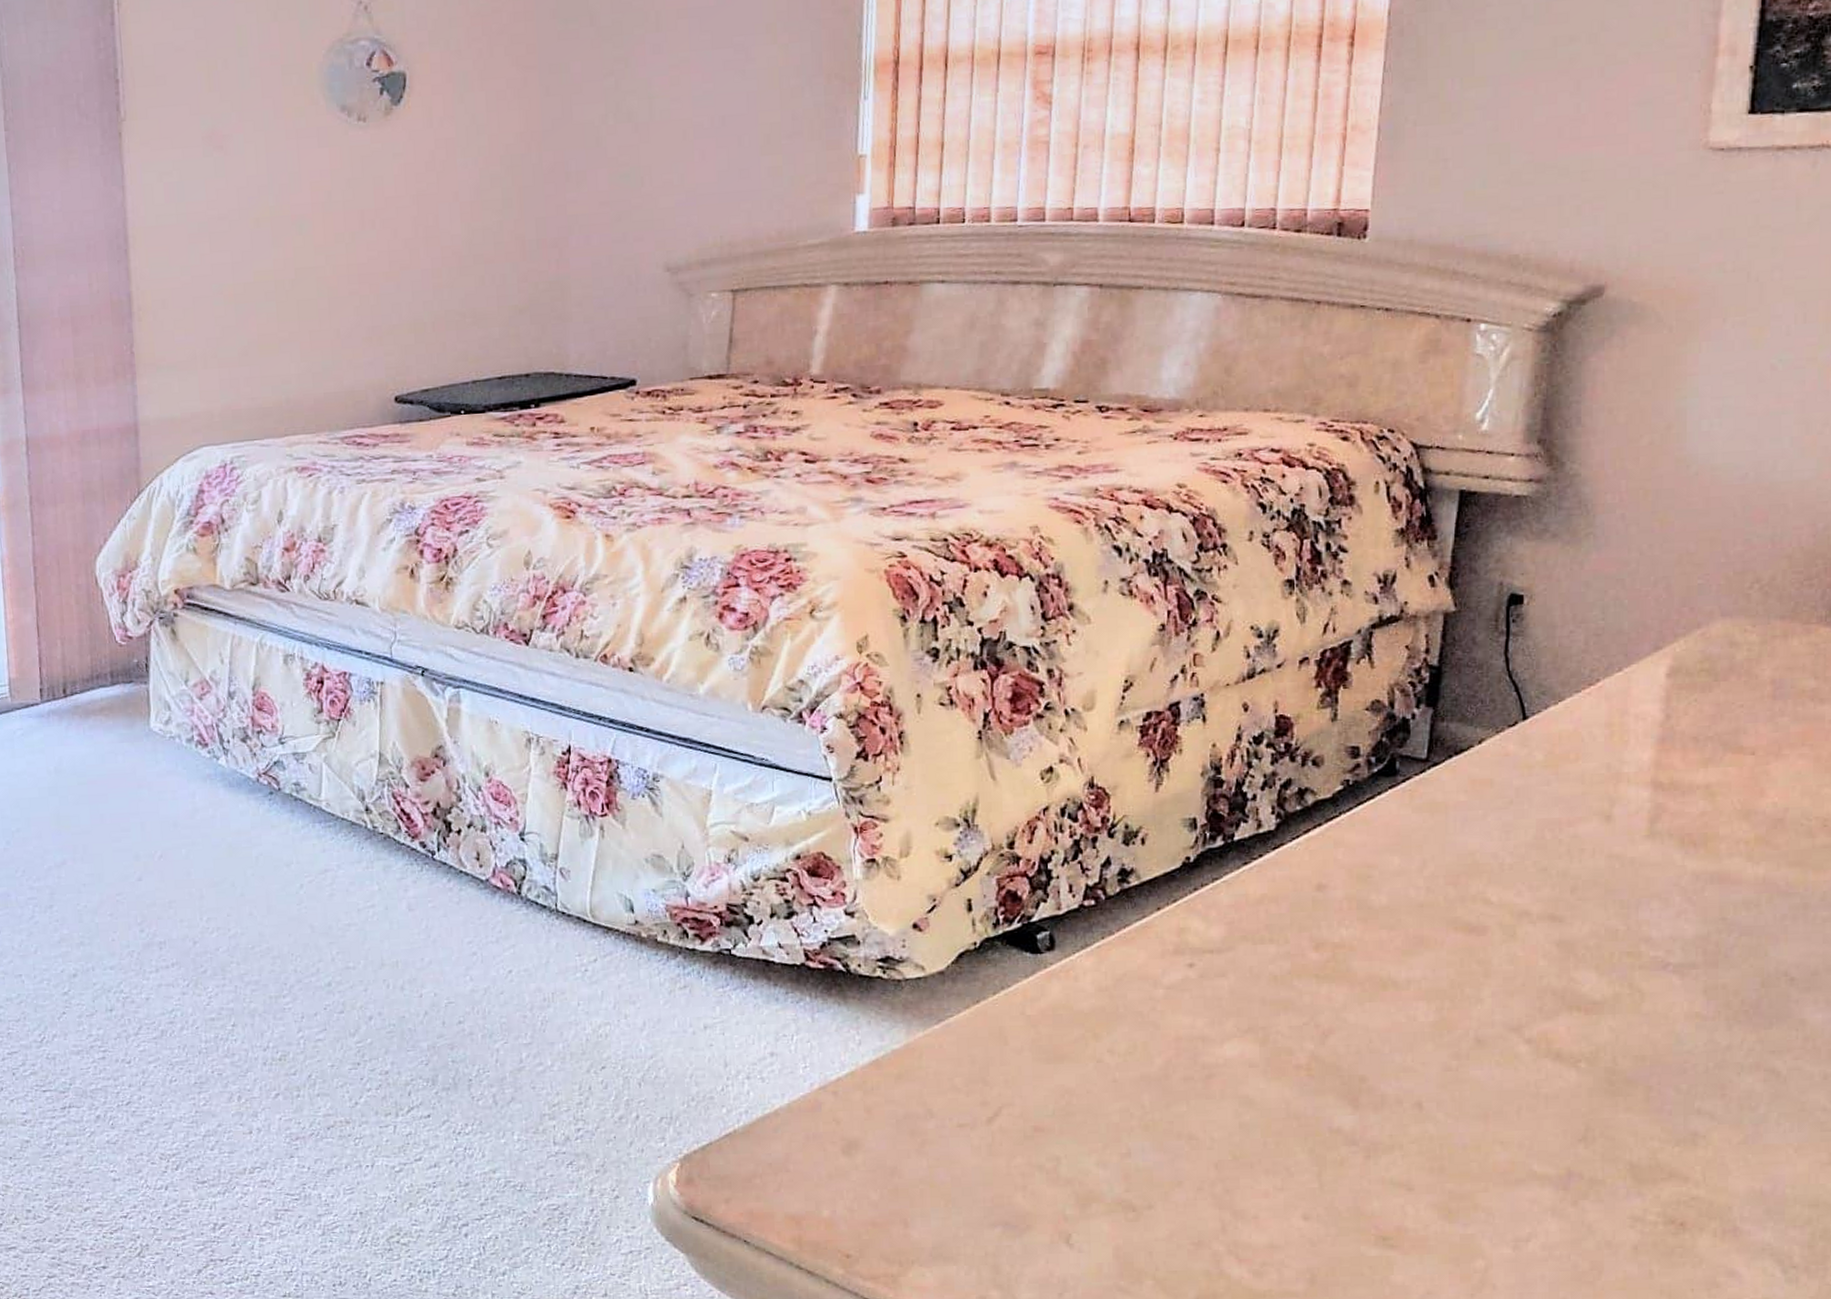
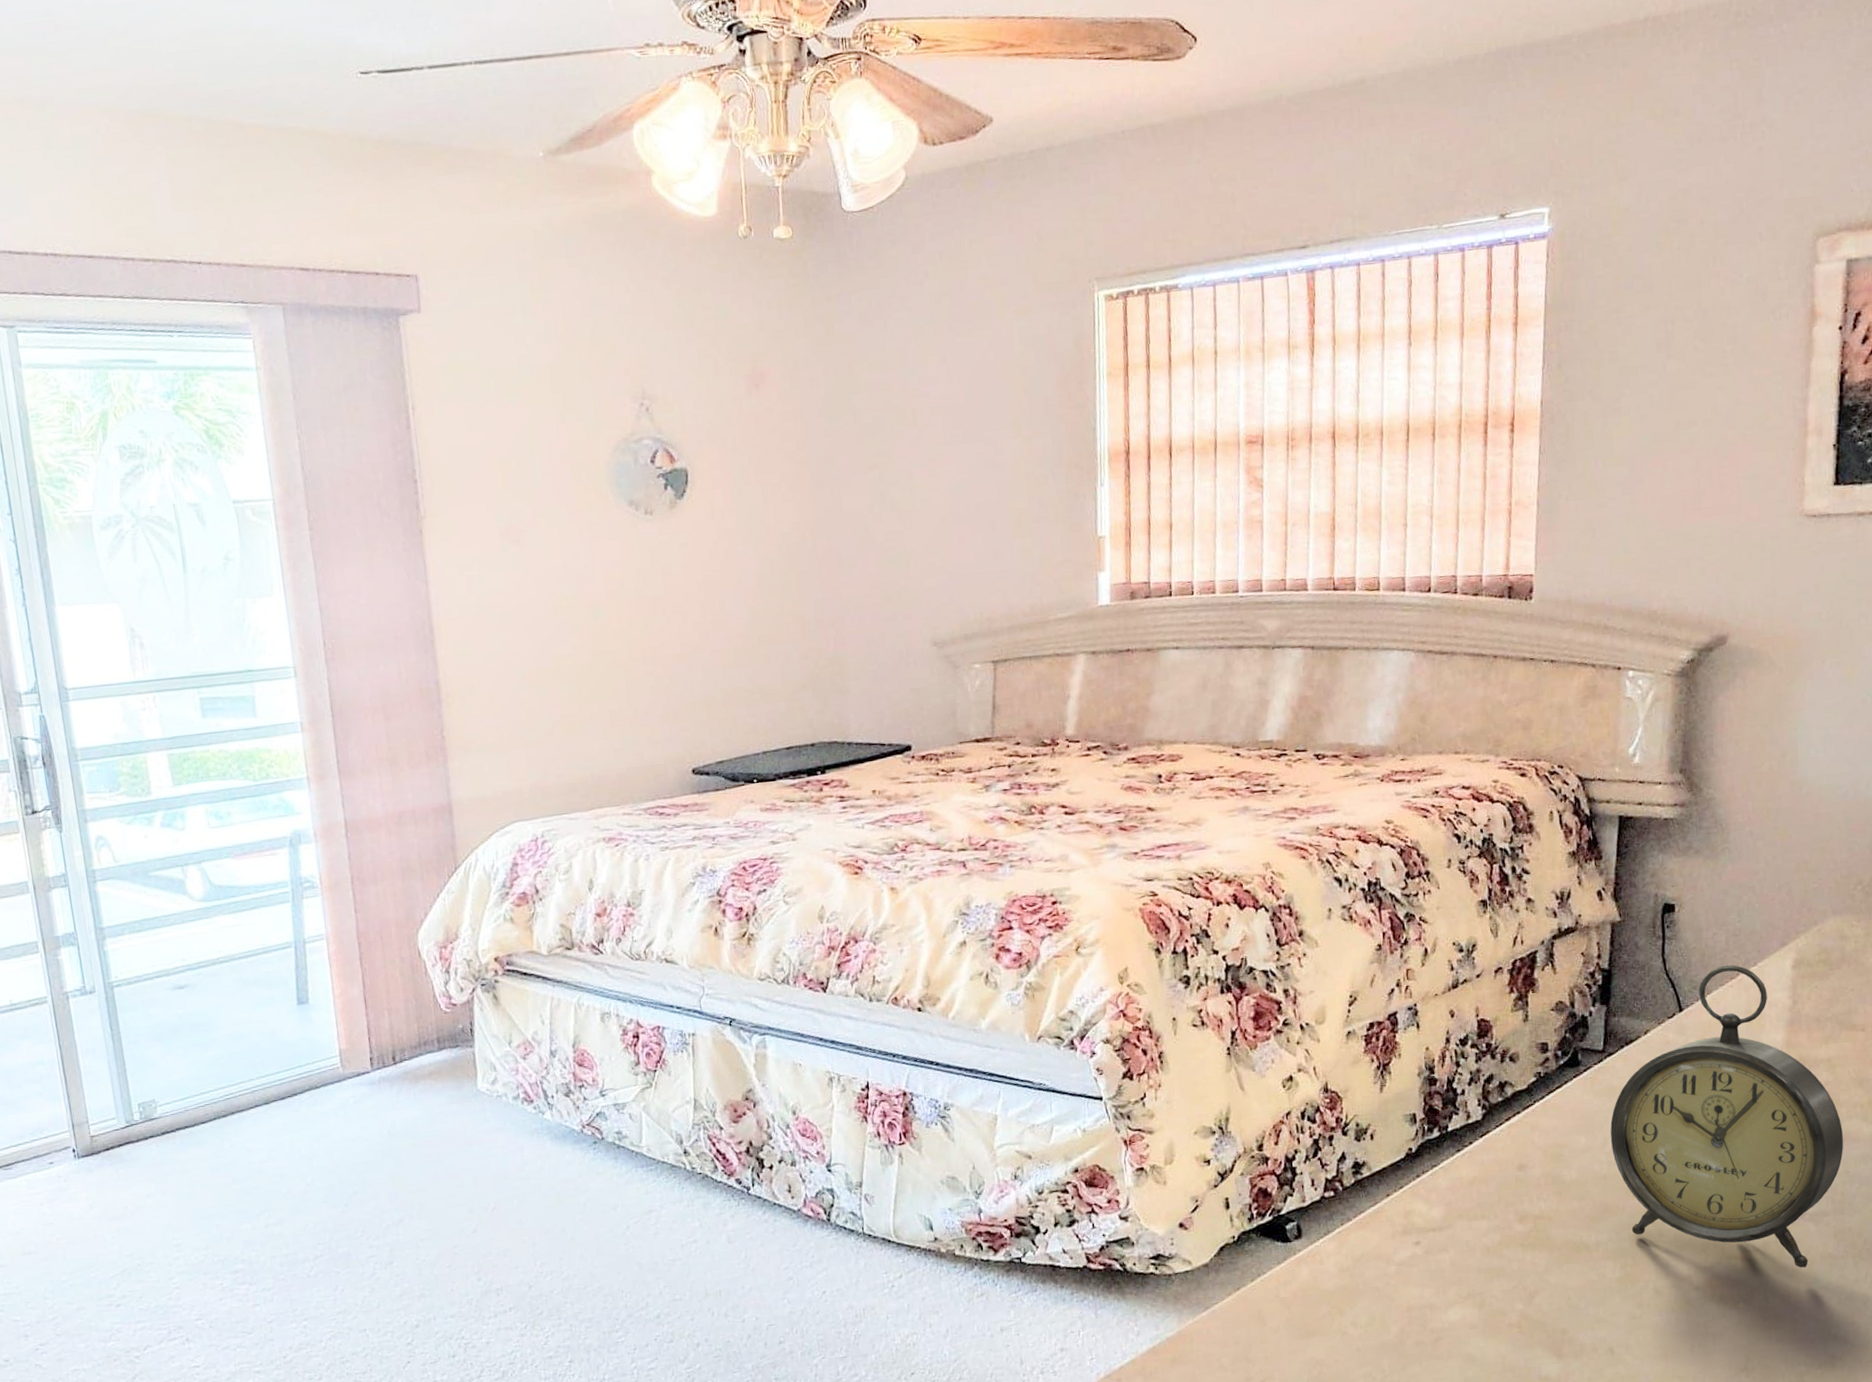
alarm clock: none [1430,668,1722,1027] -> present [1610,964,1844,1268]

